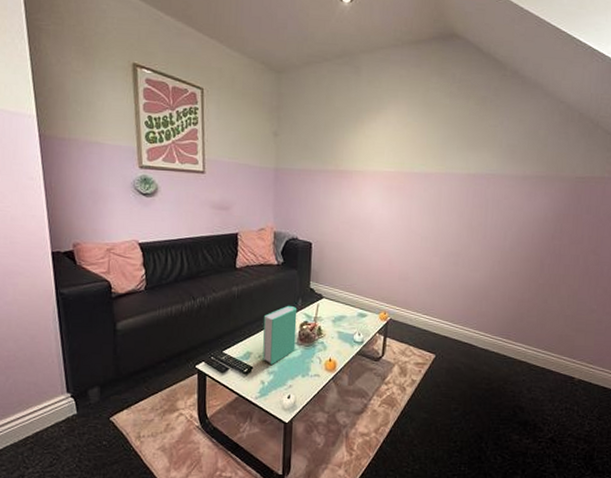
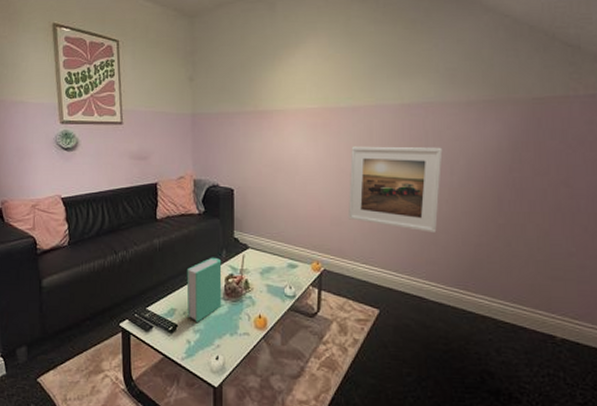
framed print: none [415,209,499,289] -> present [349,146,443,233]

